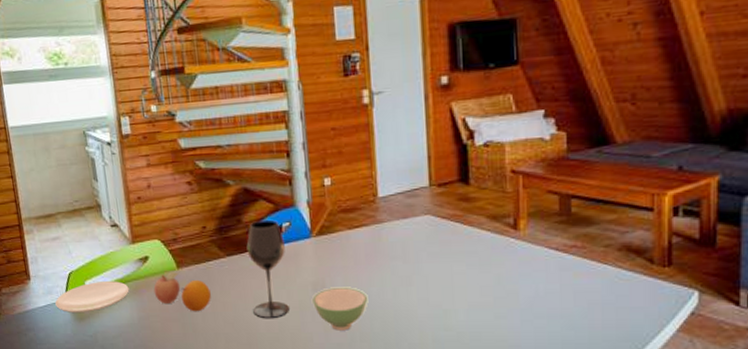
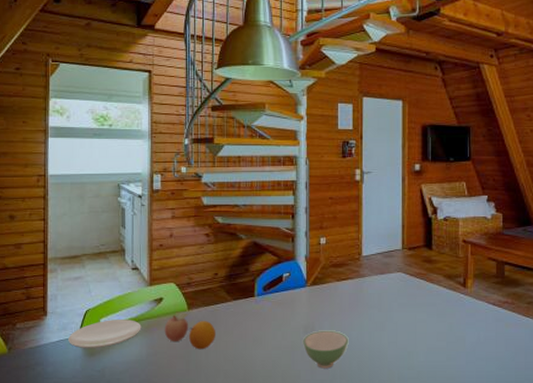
wineglass: present [246,219,289,318] -> none [251,270,284,356]

